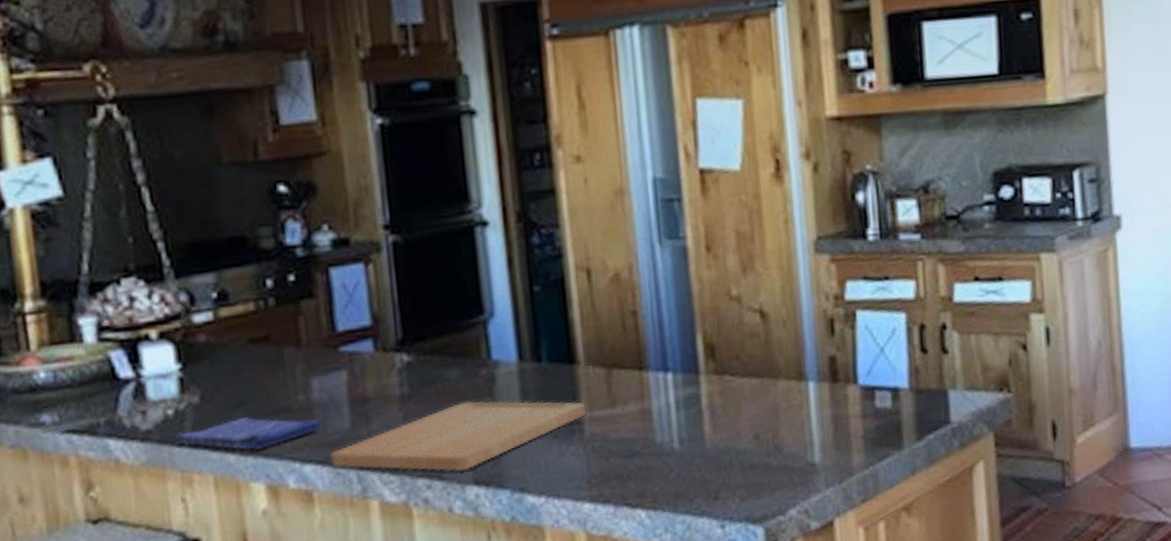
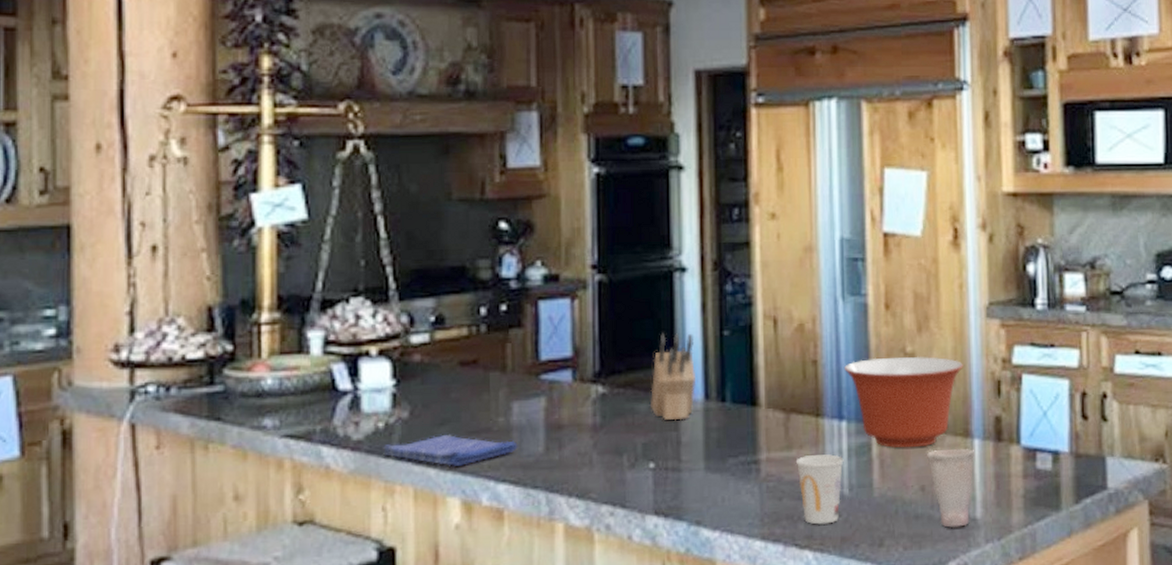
cutting board: present [331,400,586,472] -> none [524,435,763,501]
knife block: none [460,292,508,385] -> present [649,333,695,421]
cup: none [620,408,672,482] -> present [795,454,844,525]
mixing bowl: none [665,299,793,398] -> present [843,356,963,449]
cup: none [760,392,811,475] -> present [927,448,975,528]

